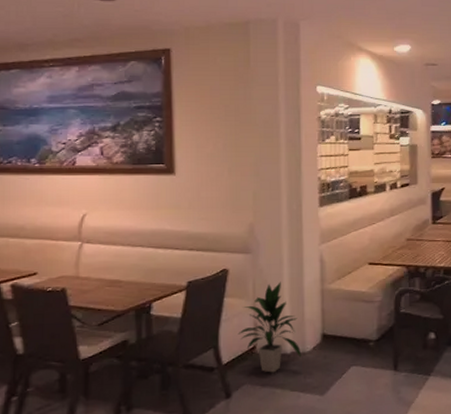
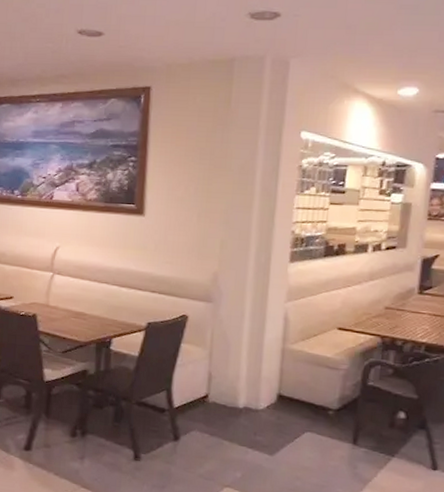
indoor plant: present [237,282,302,373] -> none [191,335,254,424]

